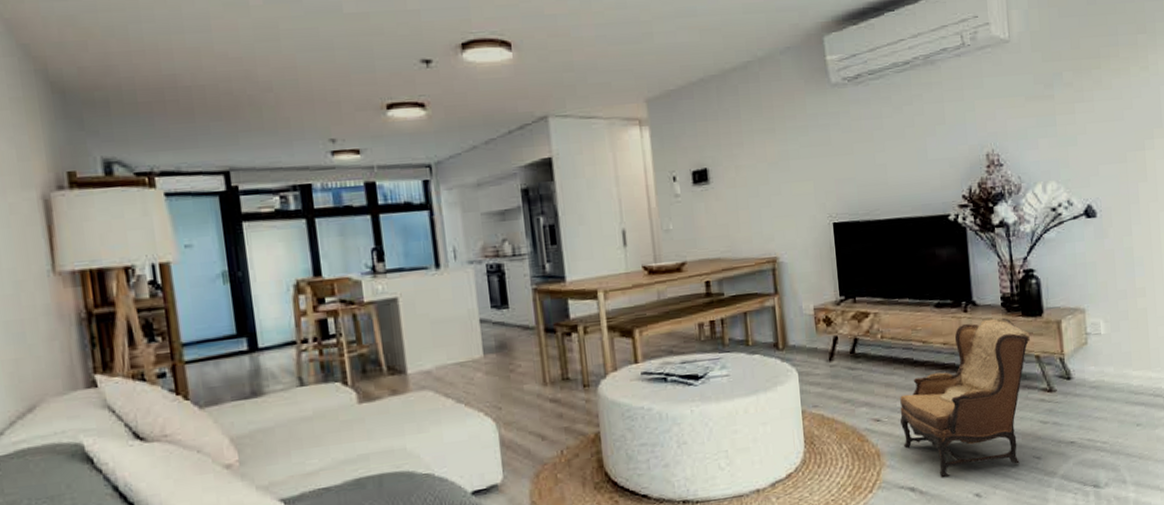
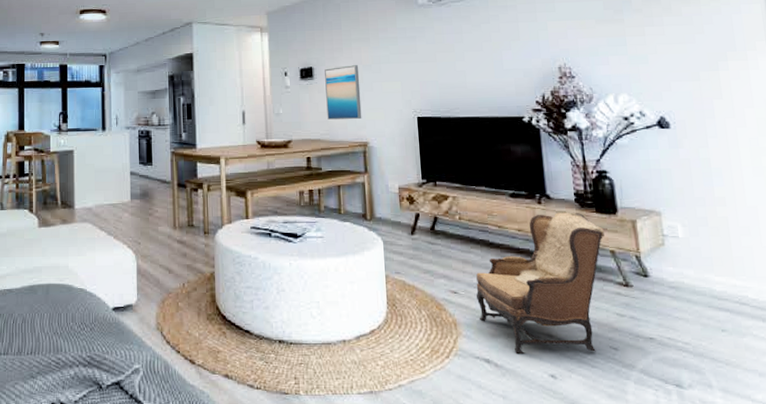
wall art: none [722,163,770,233] -> present [325,65,362,120]

